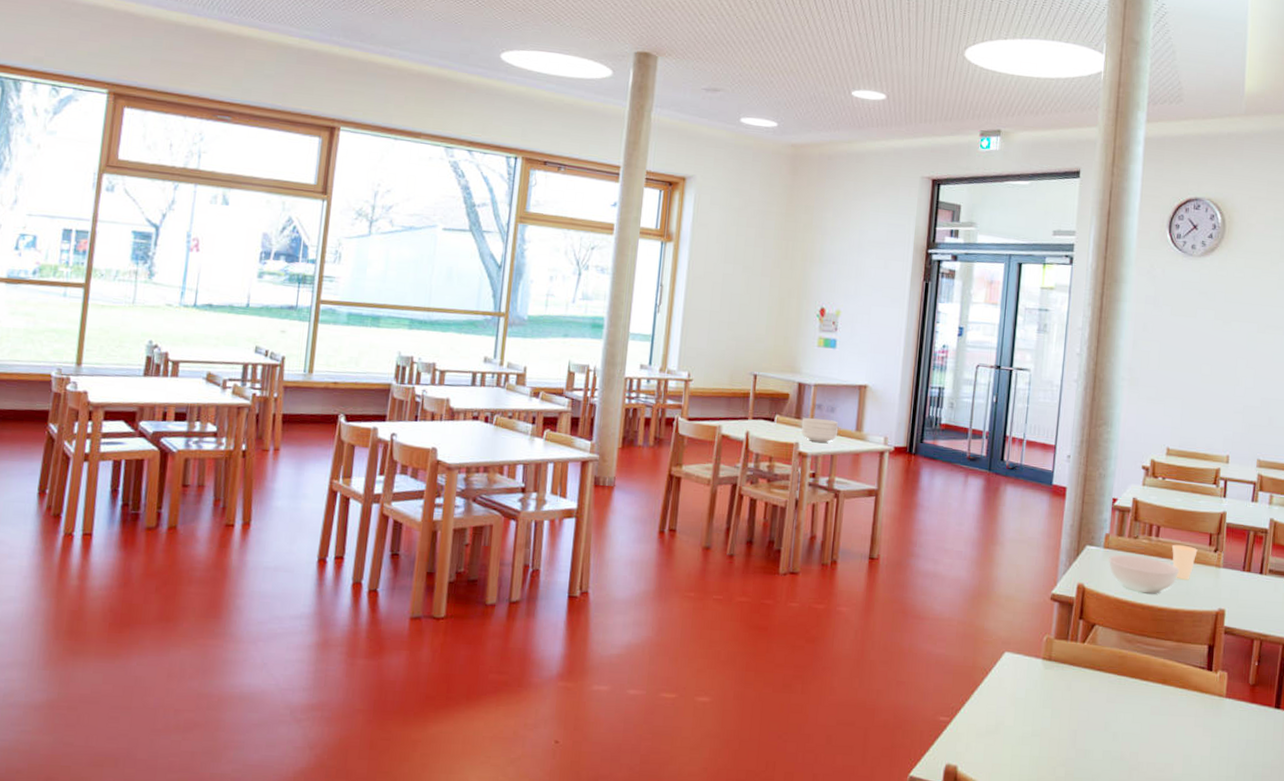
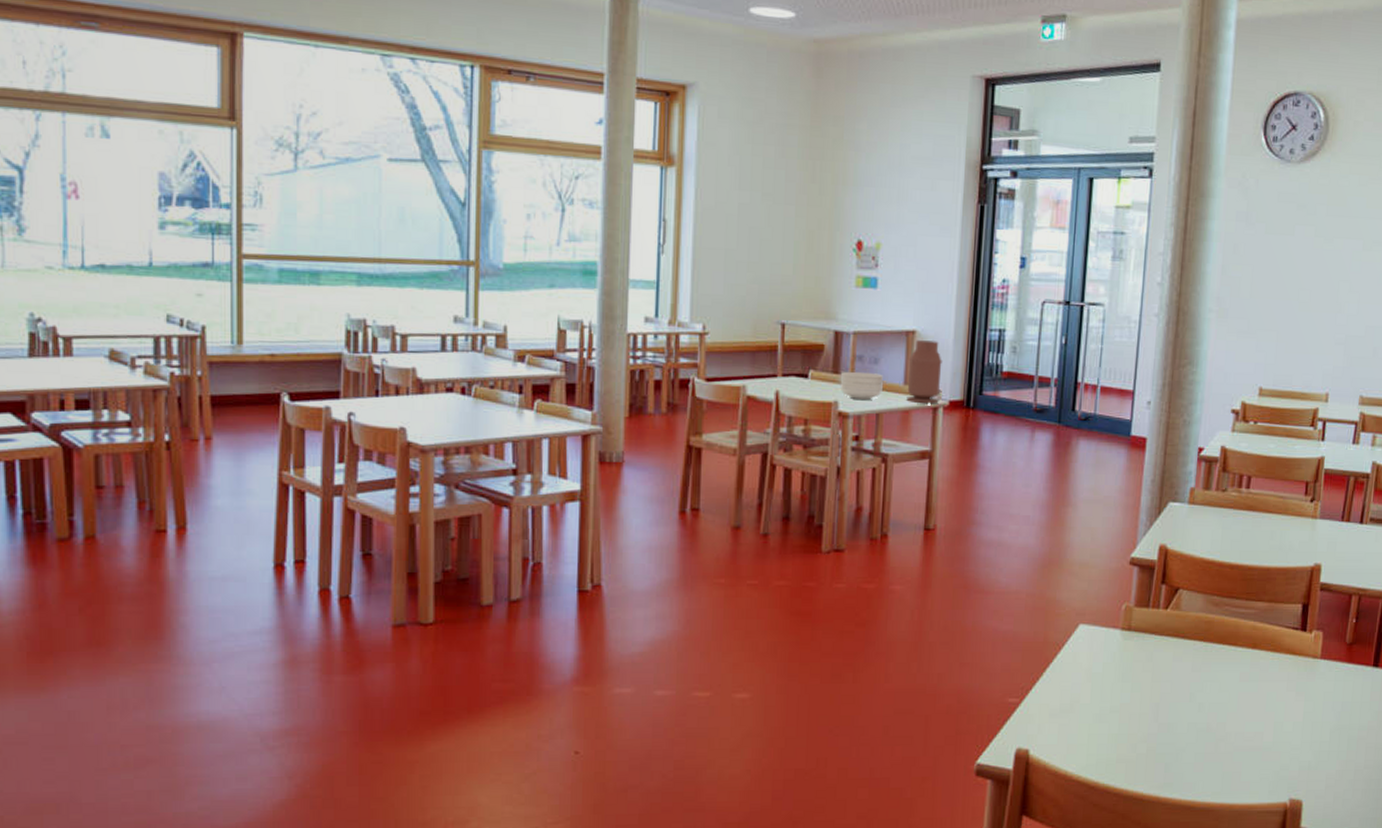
water jug: none [857,393,889,448] -> present [906,340,942,403]
bowl: present [1109,554,1180,594] -> none [1194,510,1272,552]
cup: present [1171,544,1198,580] -> none [1263,495,1292,534]

